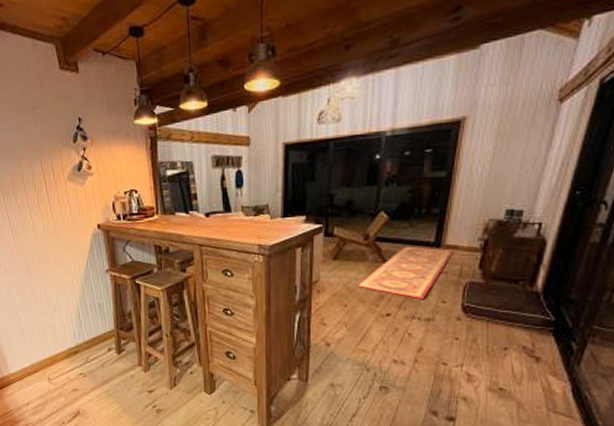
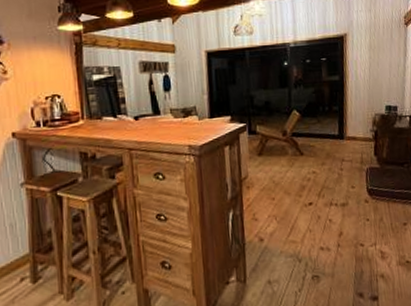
rug: present [358,246,453,300] -> none [282,139,354,187]

